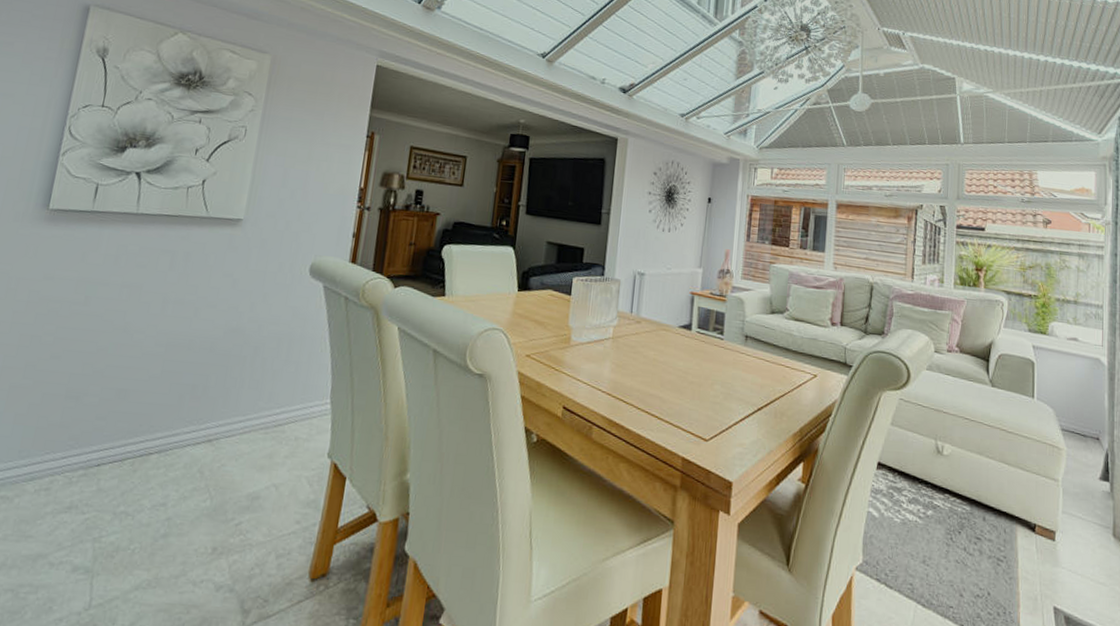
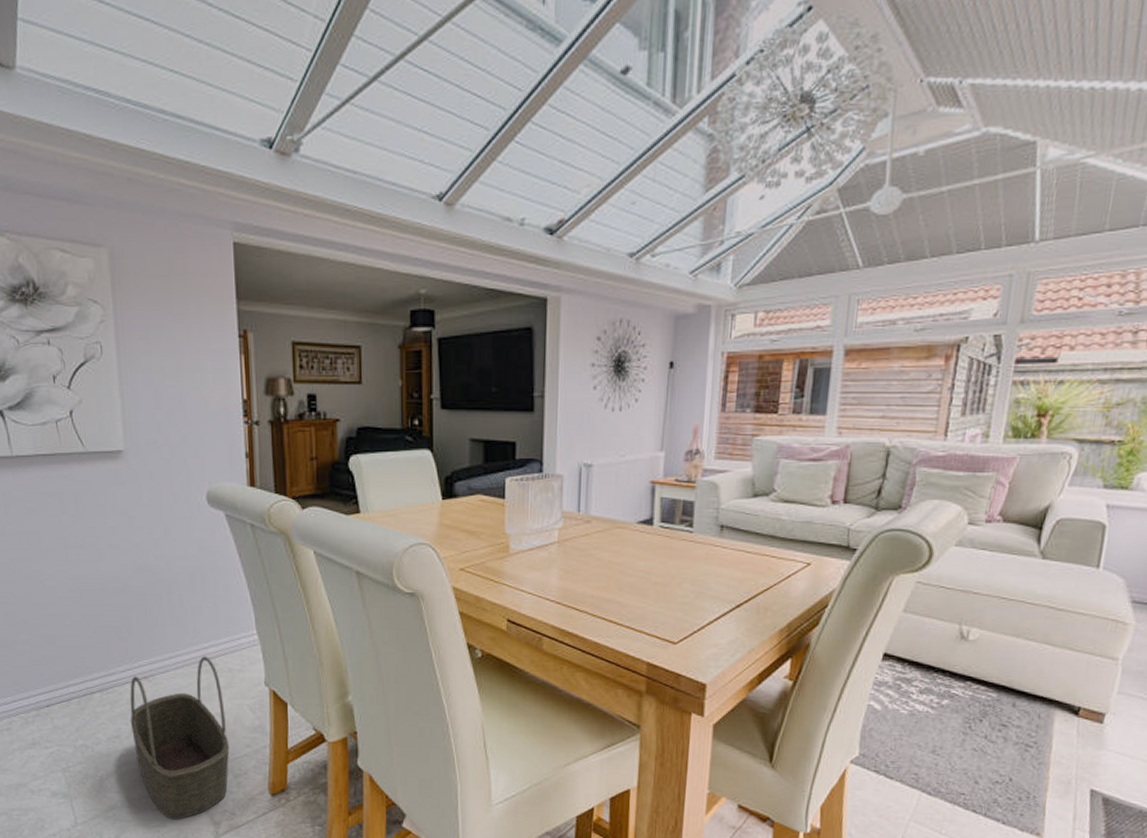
basket: none [176,422,285,606] -> present [130,656,230,820]

